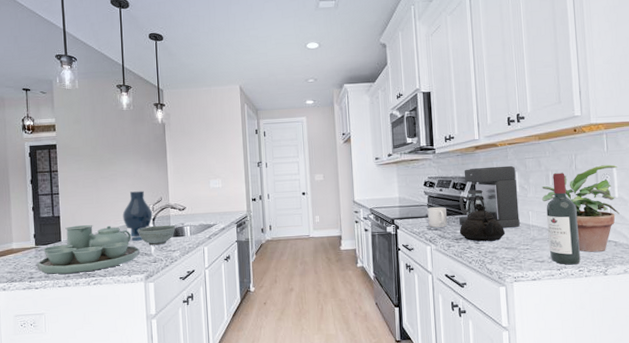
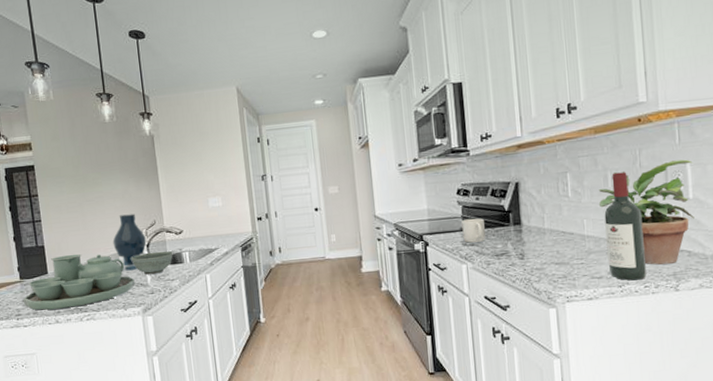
coffee maker: present [459,165,520,229] -> none [499,166,573,241]
teakettle: present [459,195,506,242] -> none [500,202,556,258]

